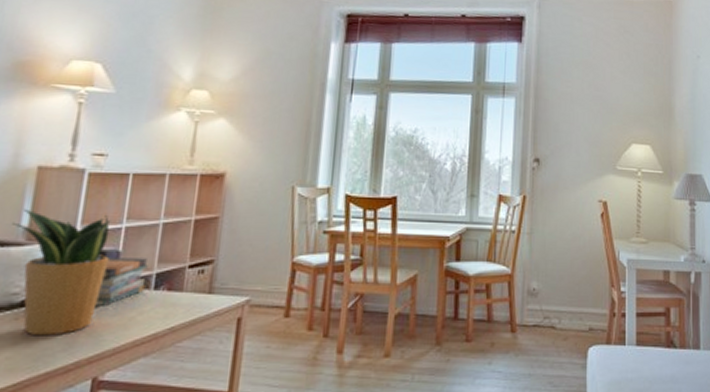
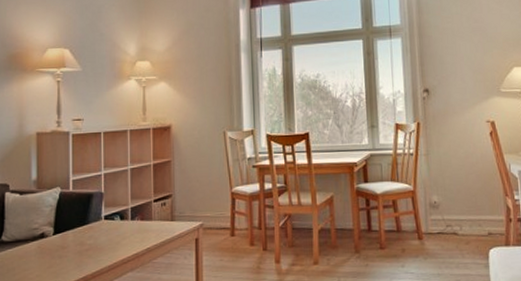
potted plant: present [12,208,111,336] -> none [26,165,96,259]
book stack: present [95,258,148,306] -> none [91,197,124,235]

